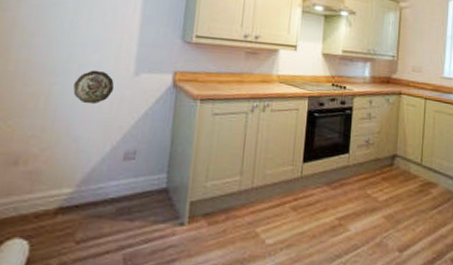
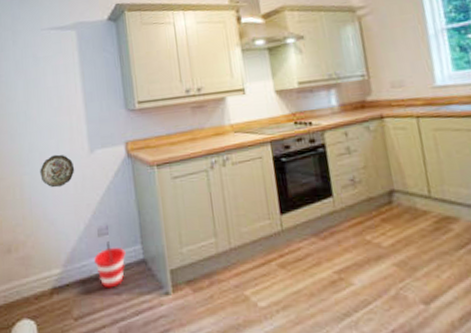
bucket: none [113,166,149,214] -> present [94,241,126,288]

